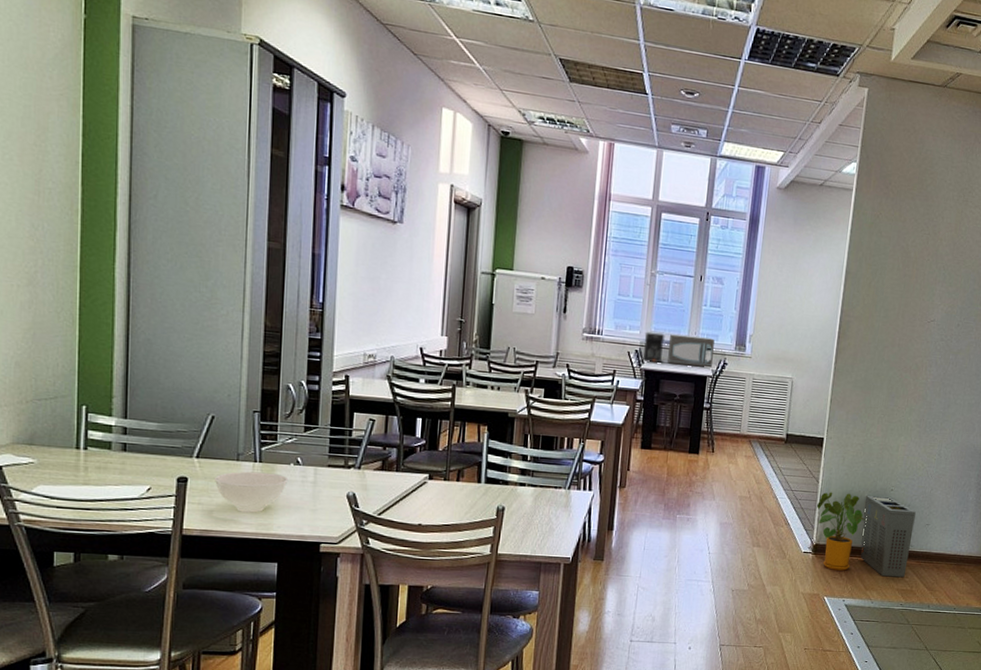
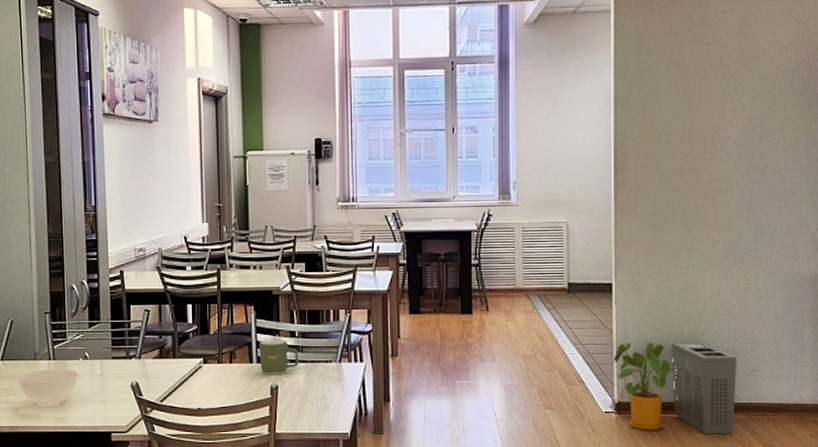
mug: none [488,461,529,497] -> present [258,339,299,375]
coffee maker: present [642,331,665,363] -> none [400,192,423,223]
microwave: present [668,334,715,368] -> none [427,191,475,223]

